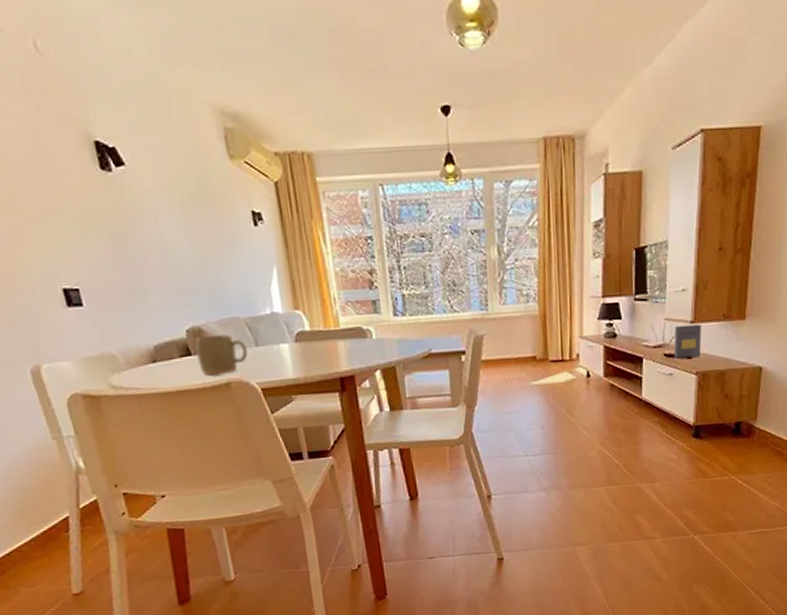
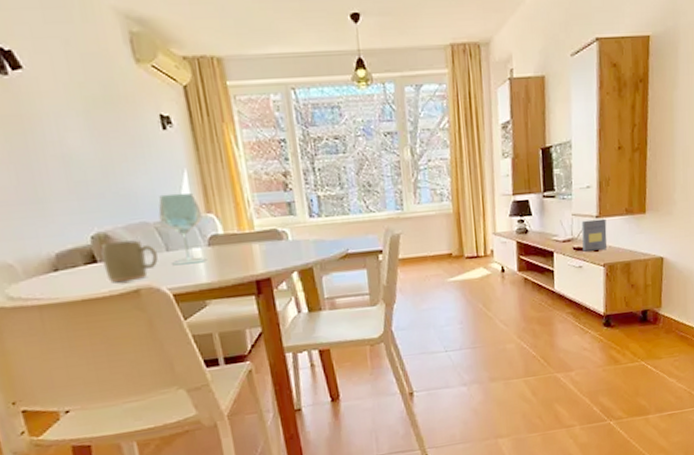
wine glass: none [248,289,293,361] -> present [158,193,206,266]

